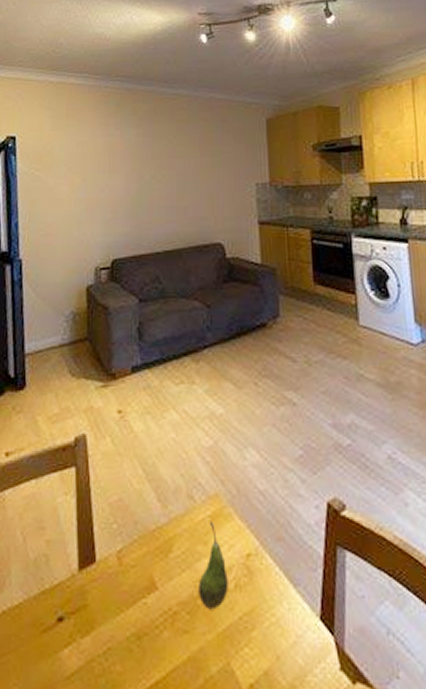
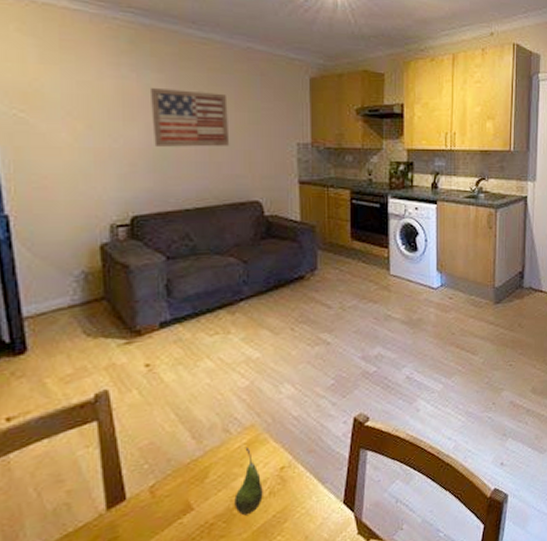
wall art: none [131,141,195,194] -> present [151,88,230,147]

